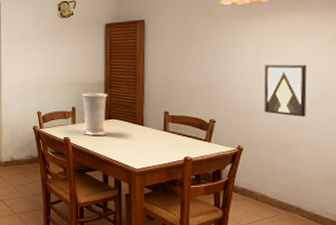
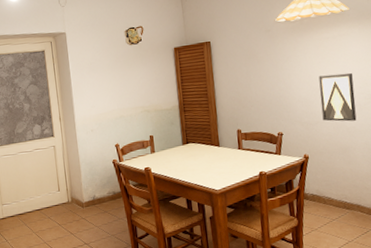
vase: present [81,92,109,135] -> none [157,117,186,163]

